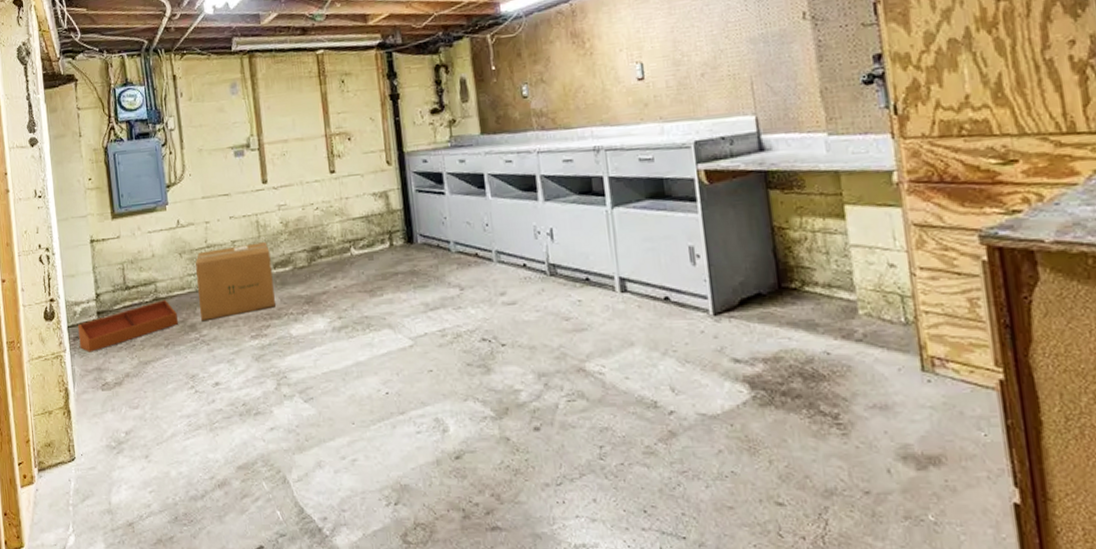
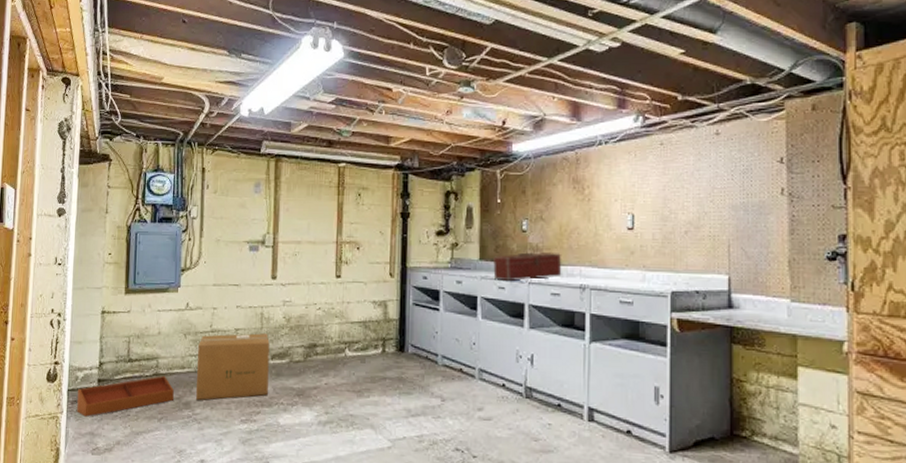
toolbox: none [495,116,572,154] -> present [493,252,562,281]

